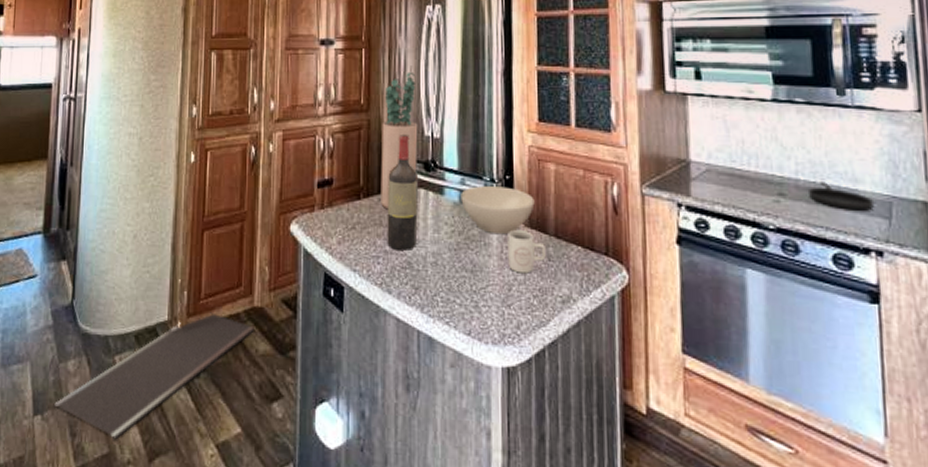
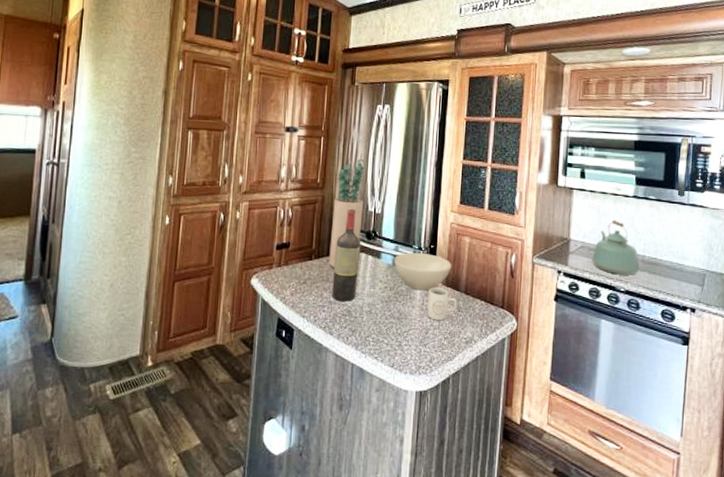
door mat: present [53,312,254,440] -> none [31,349,216,452]
kettle: none [723,132,792,207] -> present [592,219,639,276]
frying pan: present [807,180,875,211] -> none [650,257,694,280]

